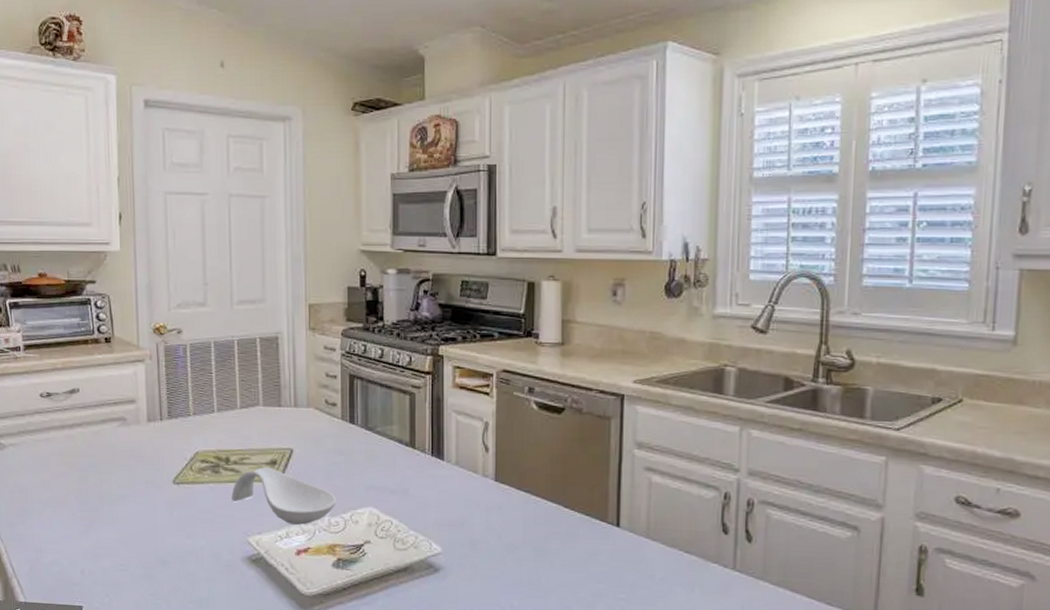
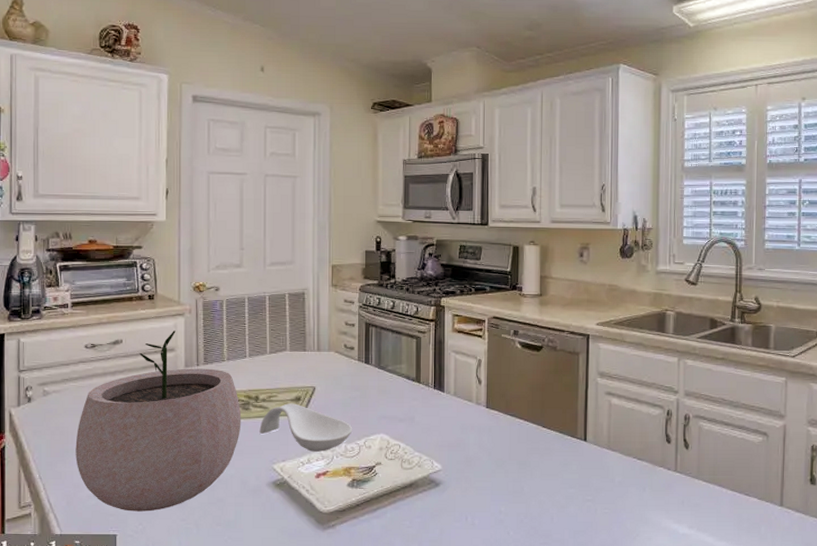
plant pot: none [35,379,212,583] -> present [75,331,242,512]

